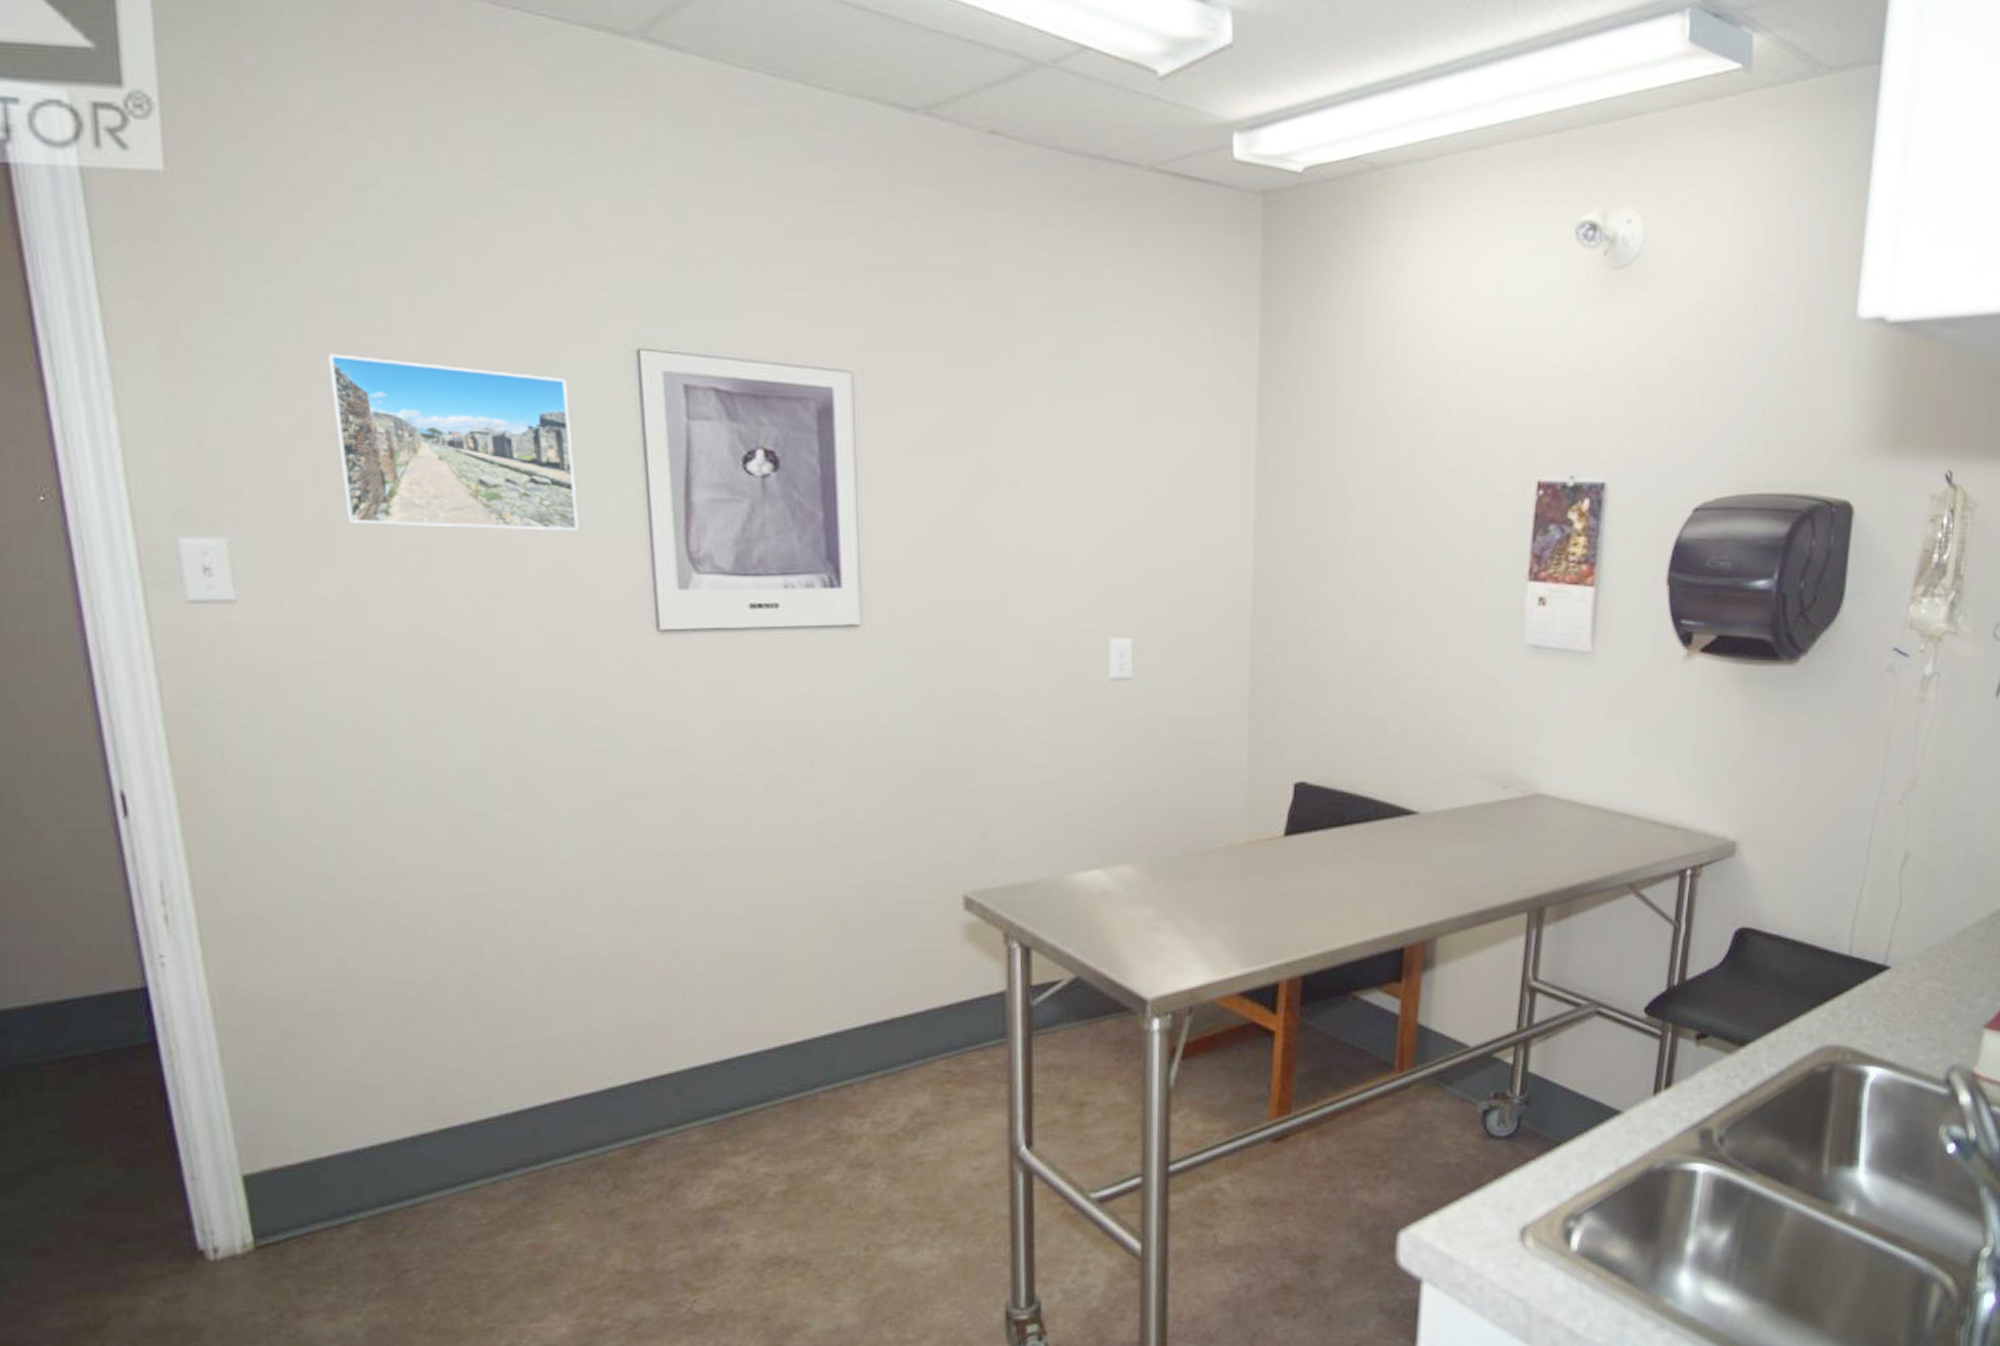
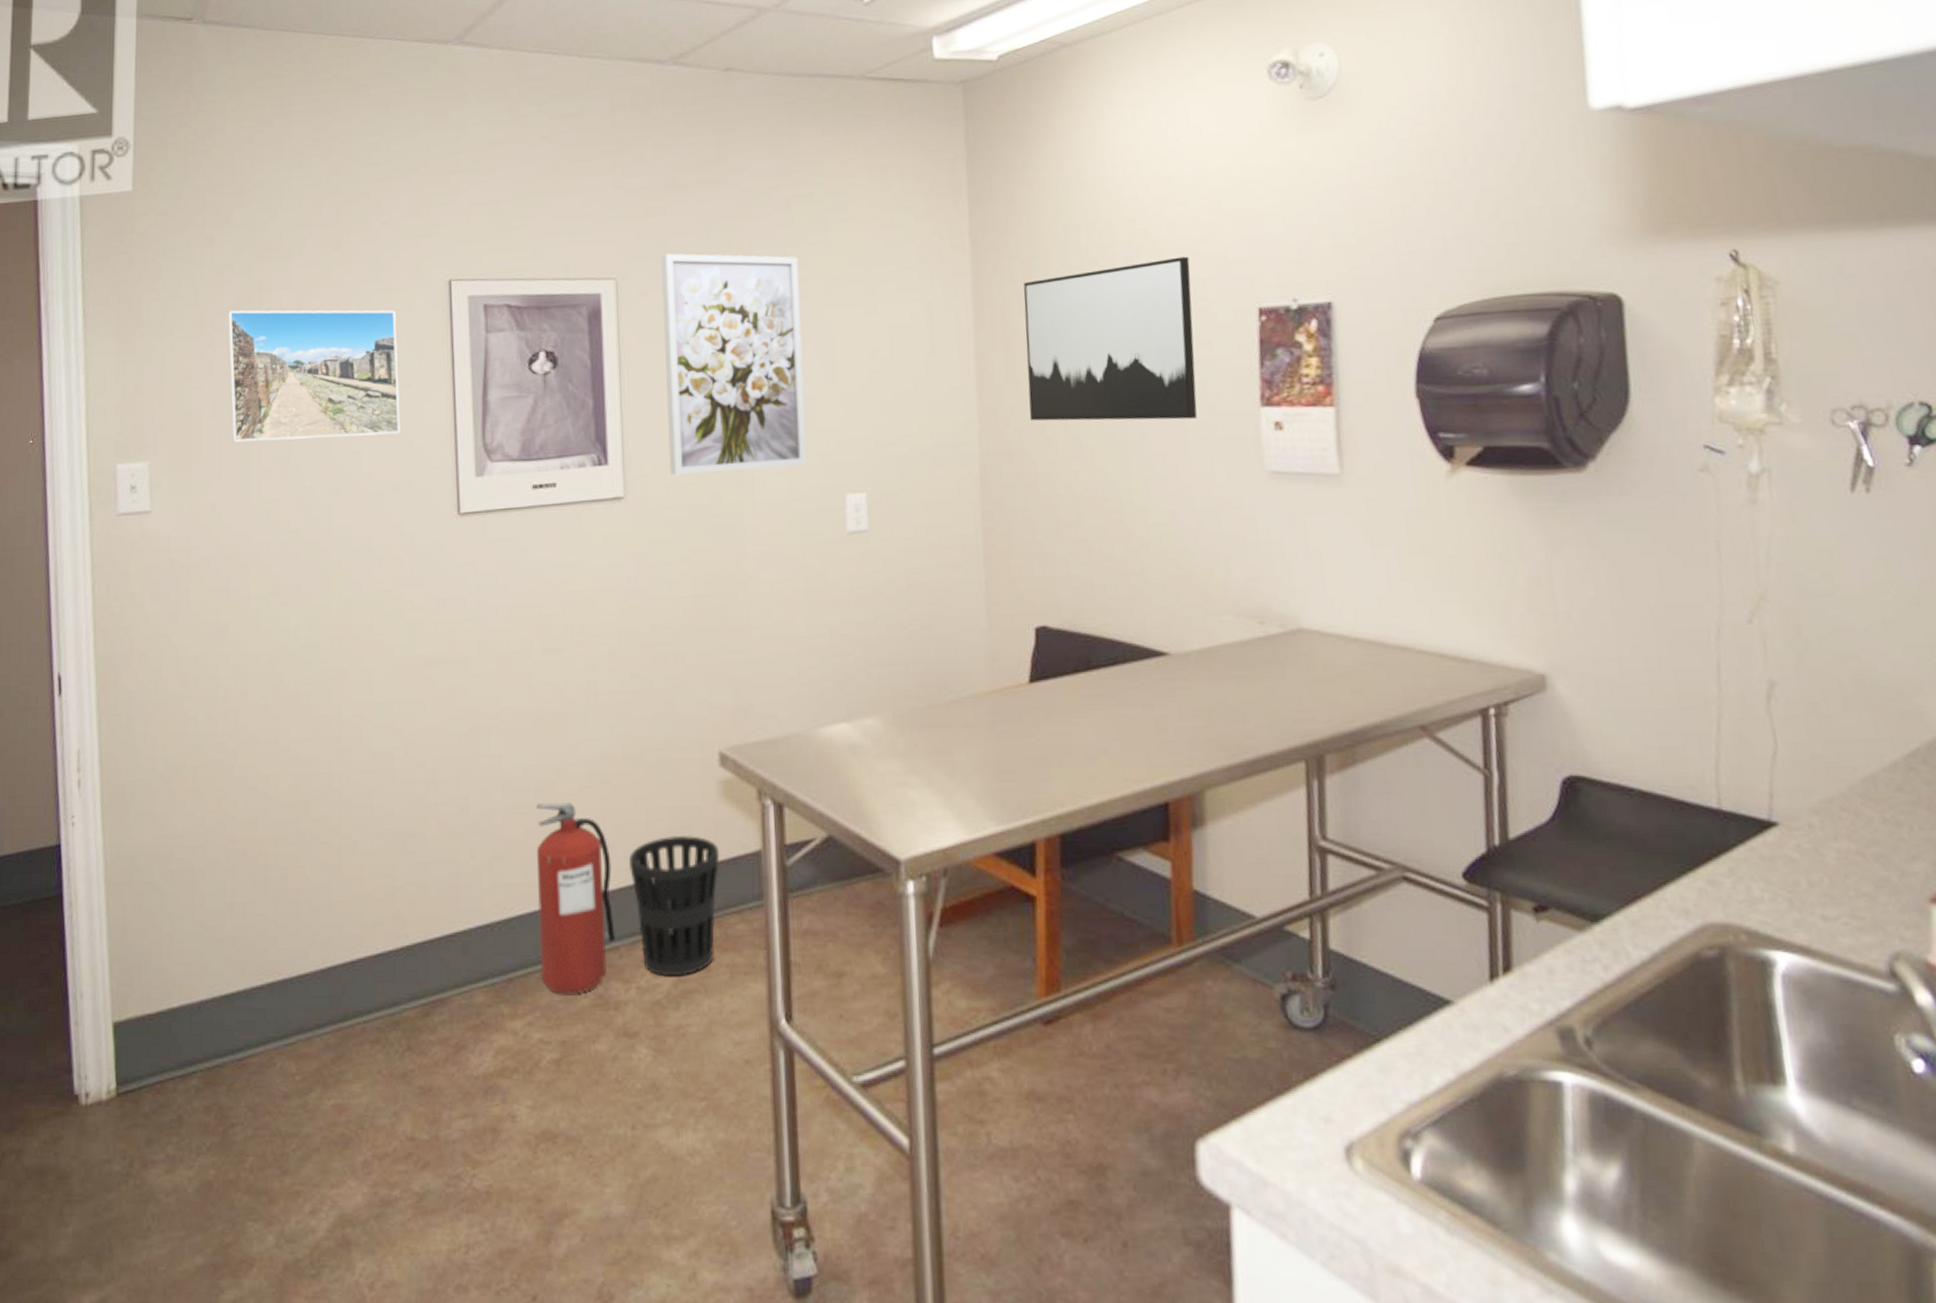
fire extinguisher: none [759,944,848,1130] -> present [536,802,615,994]
wastebasket: none [863,976,962,1111] -> present [628,835,720,977]
wall art: none [907,349,1070,606] -> present [661,253,807,476]
wall art: none [1305,420,1478,588] -> present [1023,256,1197,421]

